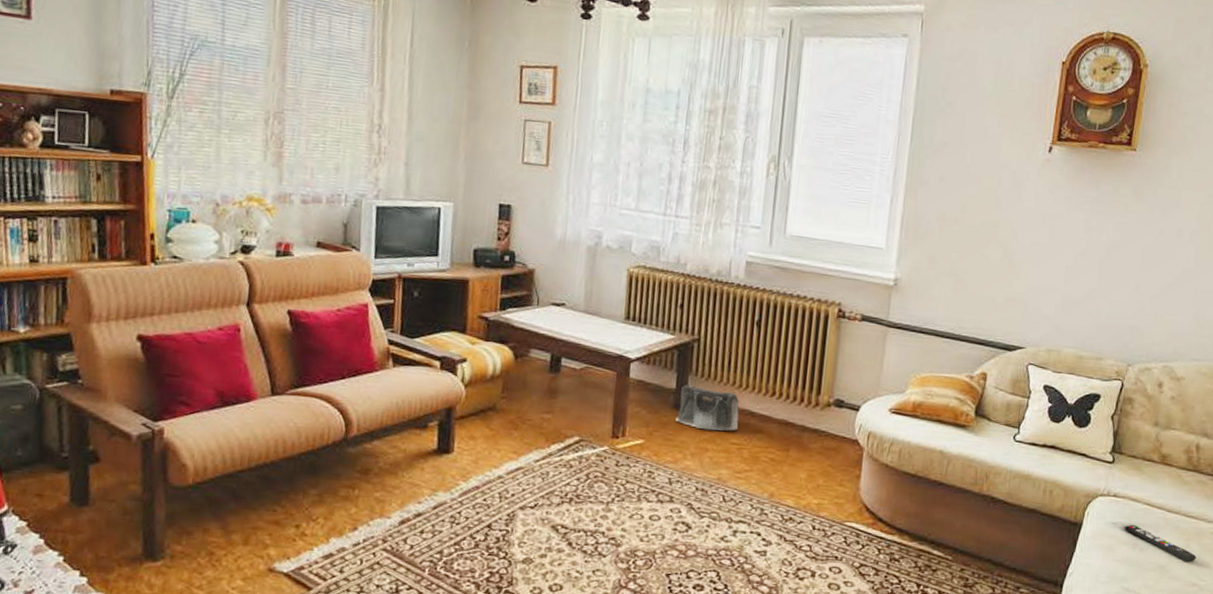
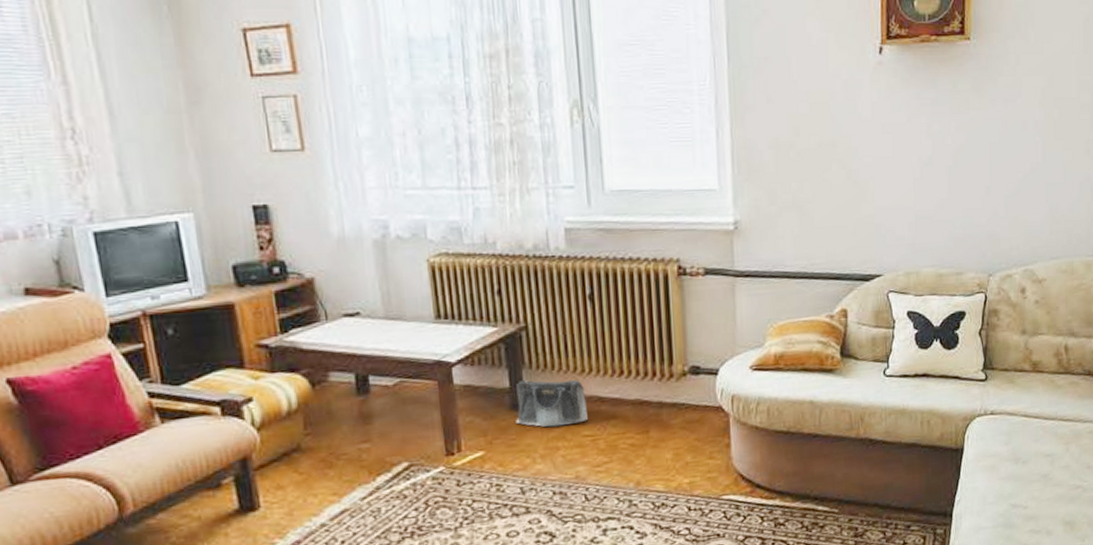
remote control: present [1124,524,1196,563] -> none [1004,438,1077,467]

